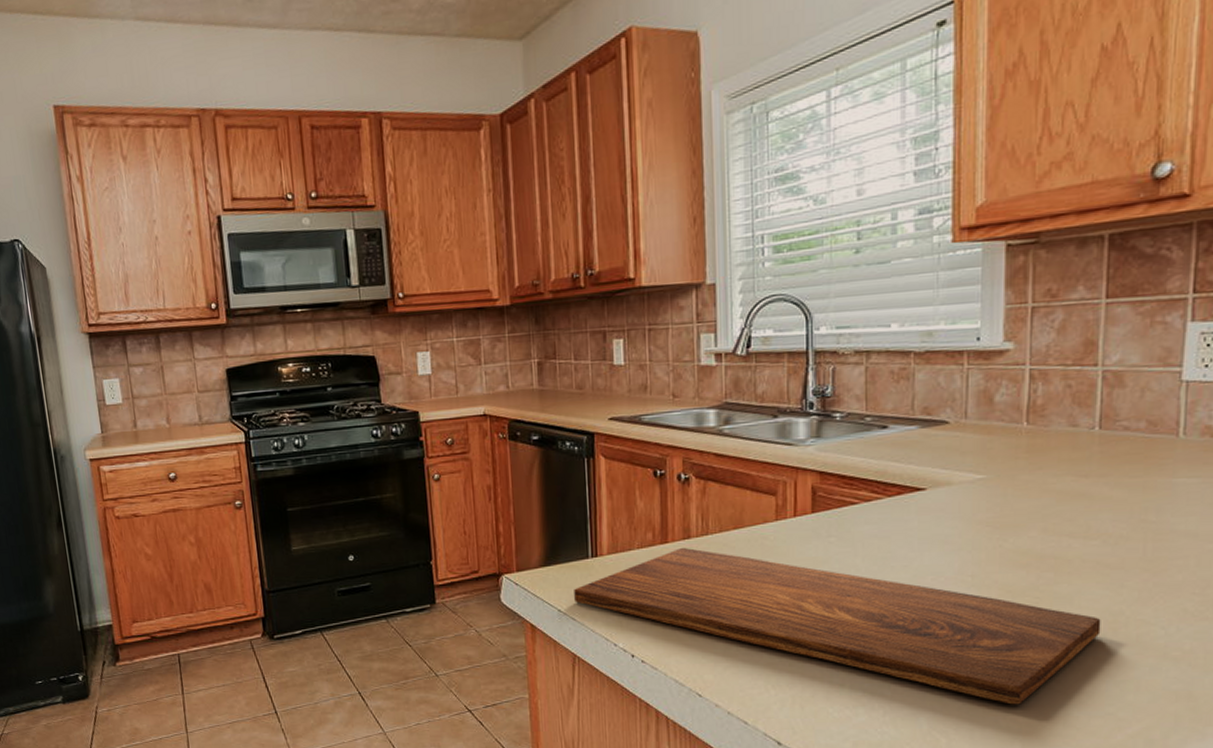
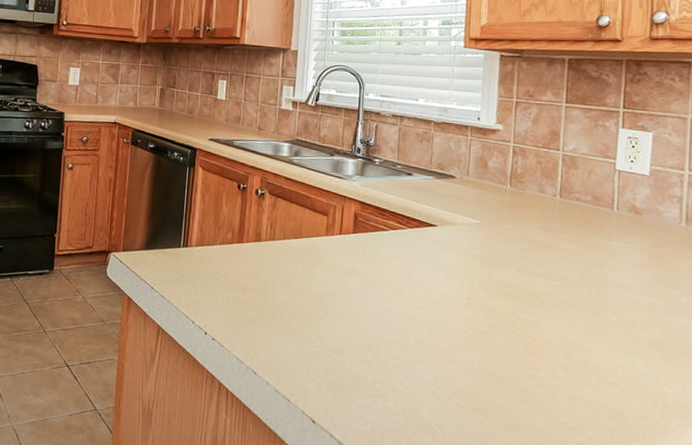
cutting board: present [574,547,1101,705] -> none [165,247,559,408]

